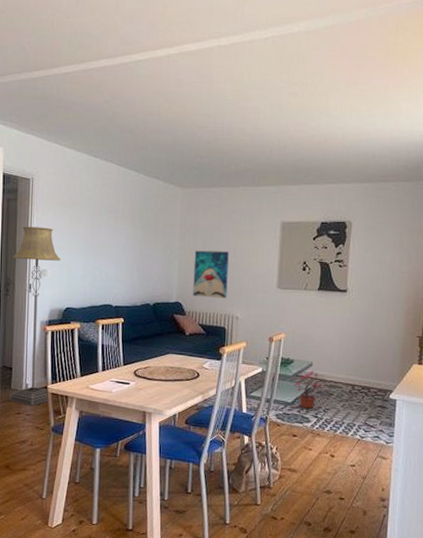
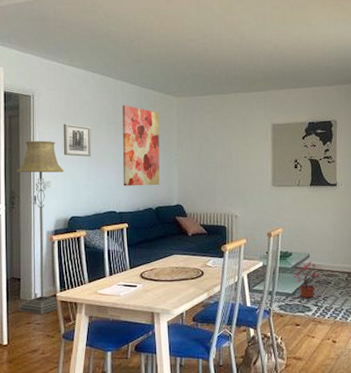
wall art: none [62,210,91,246] -> present [64,123,92,157]
wall art: none [121,193,162,281] -> present [122,105,160,186]
wall art: present [193,250,229,298] -> none [192,154,225,199]

